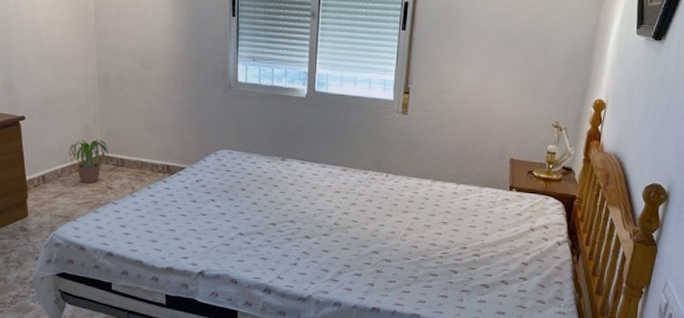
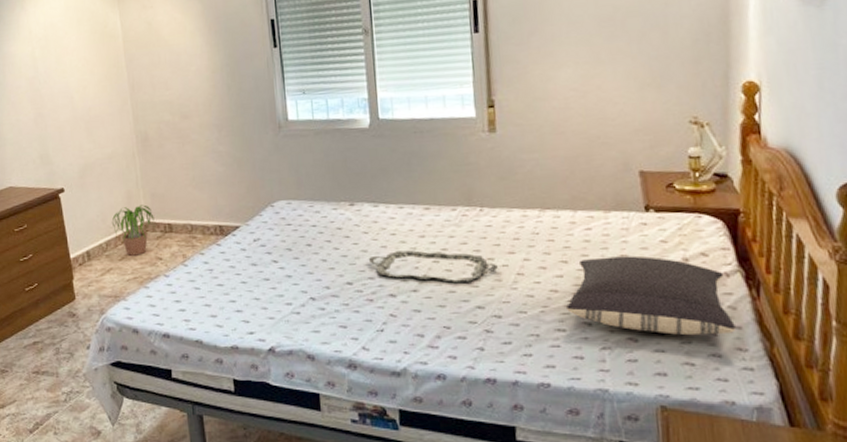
serving tray: none [292,202,394,232] -> present [369,250,498,283]
pillow: none [441,222,558,287] -> present [566,255,736,336]

